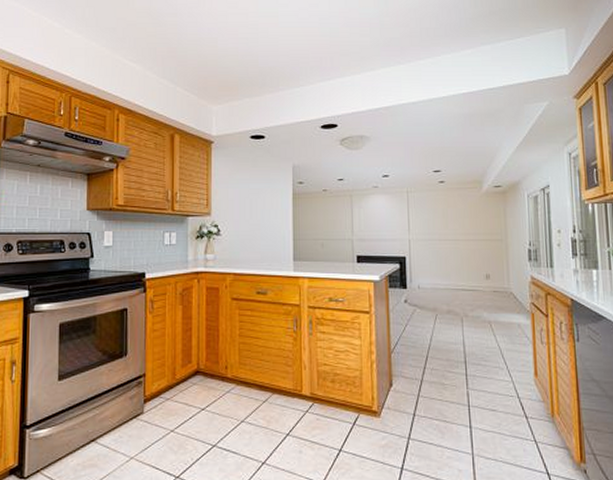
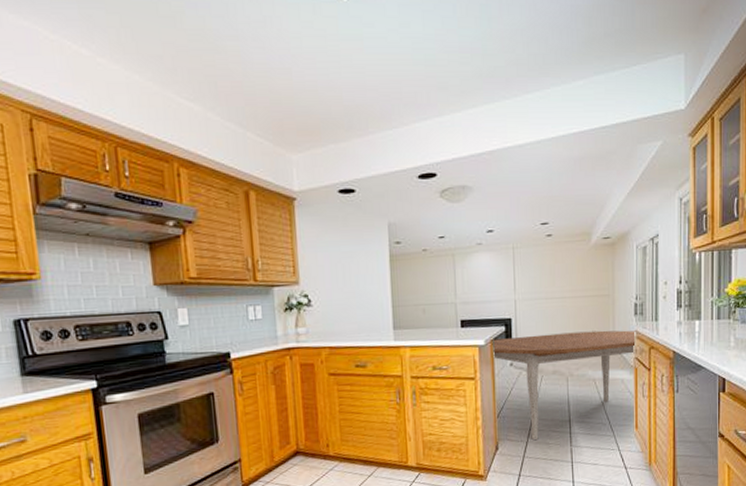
dining table: none [386,273,532,379] -> present [491,330,637,440]

